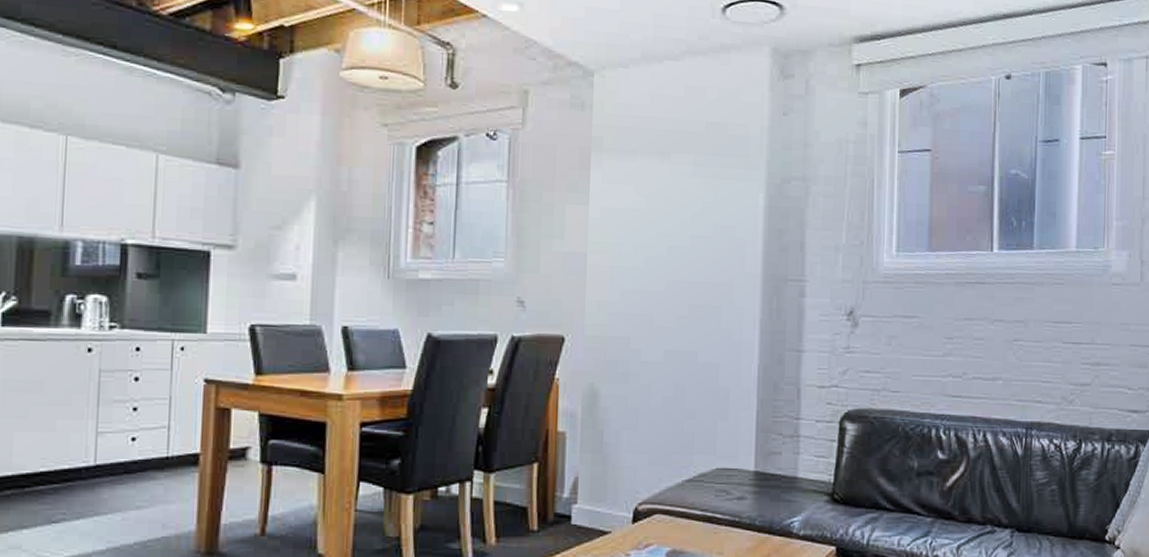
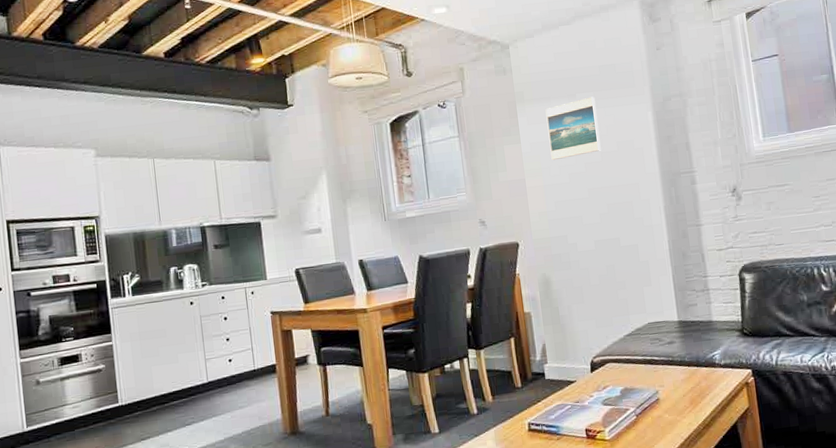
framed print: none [626,160,695,235] -> present [545,96,601,160]

